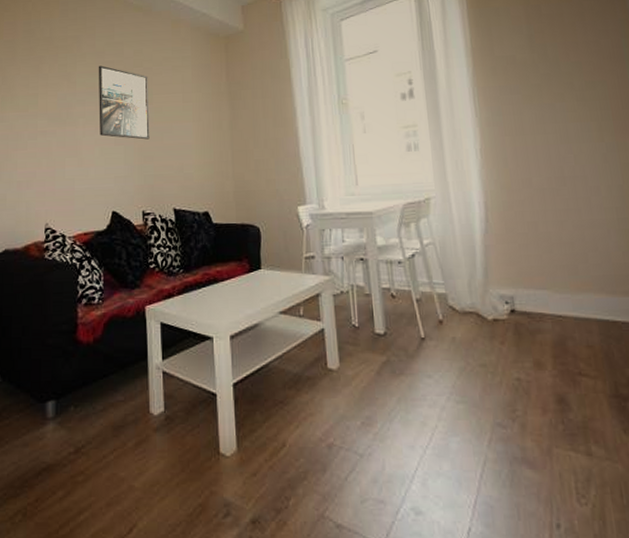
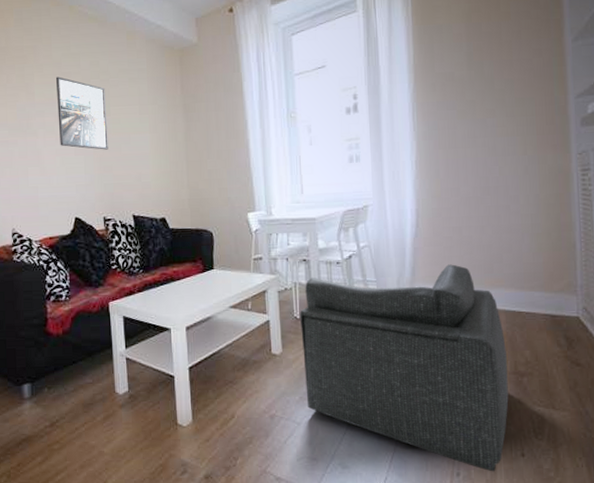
armchair: none [357,264,613,524] -> present [299,264,509,472]

